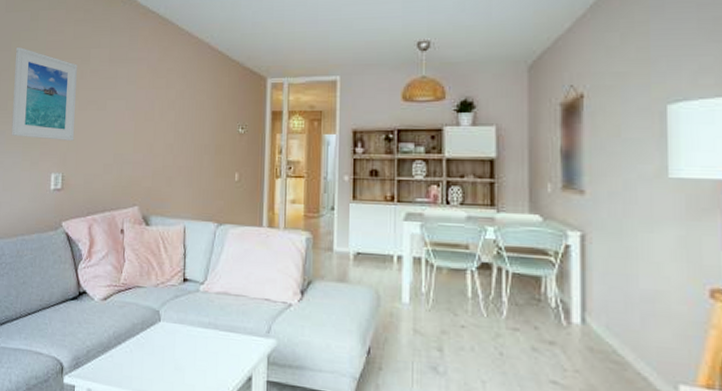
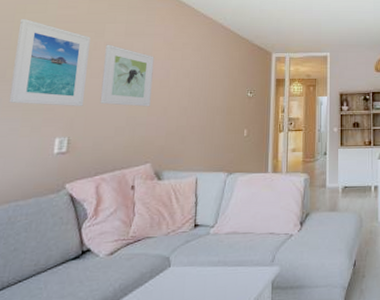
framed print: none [88,72,139,143] -> present [99,44,154,107]

